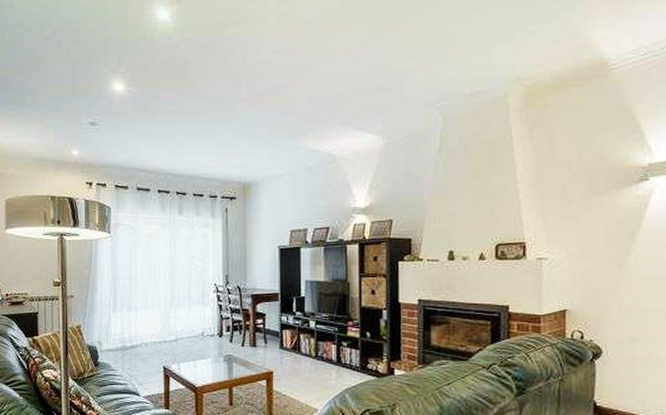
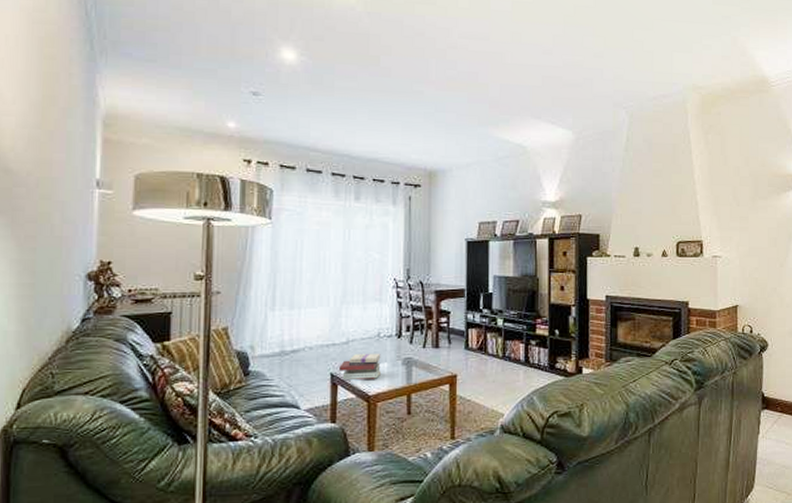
books: none [170,350,207,374] -> present [339,353,382,380]

